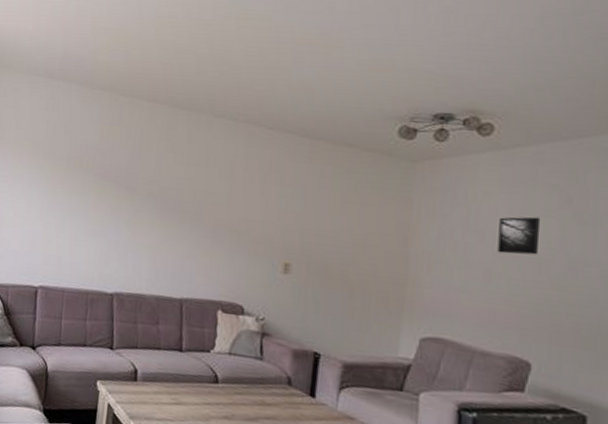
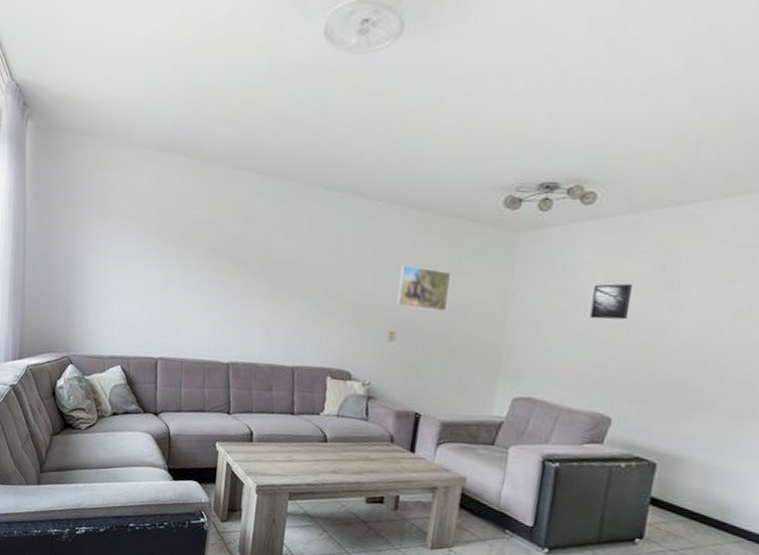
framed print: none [291,193,348,243] -> present [397,264,452,312]

